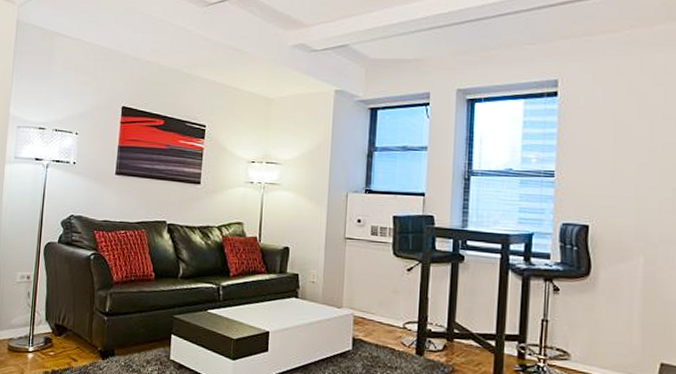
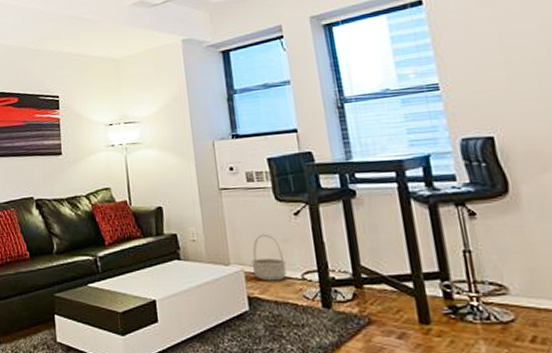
basket: none [361,284,393,327] -> present [251,234,287,281]

